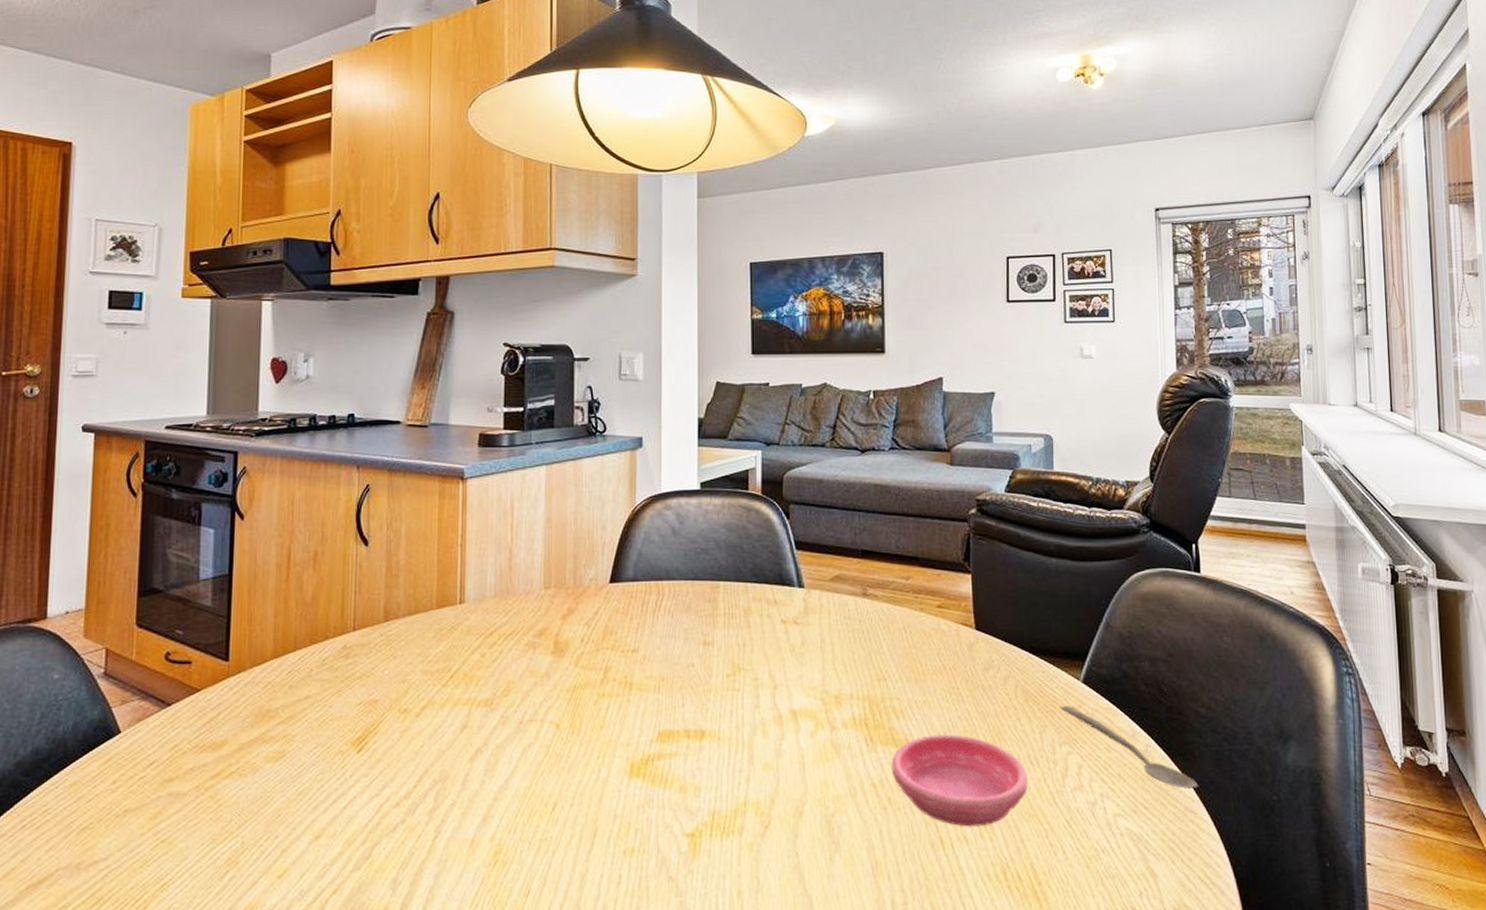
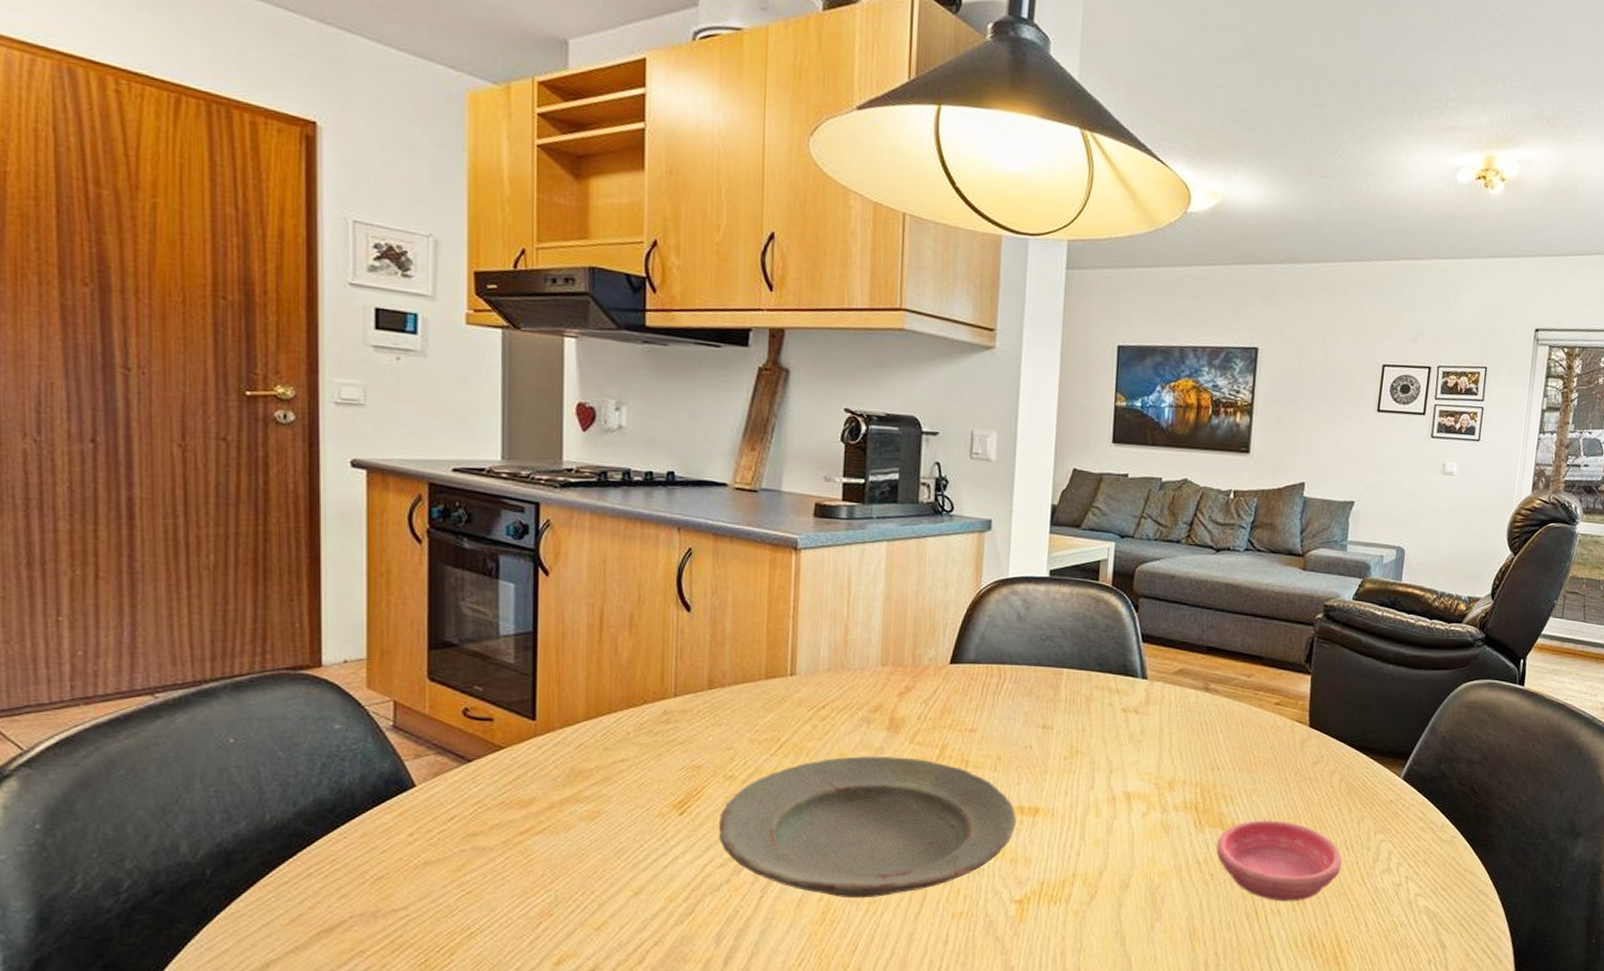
plate: none [394,682,683,837] -> present [718,756,1016,898]
spoon: present [1060,706,1199,789] -> none [1379,799,1494,875]

